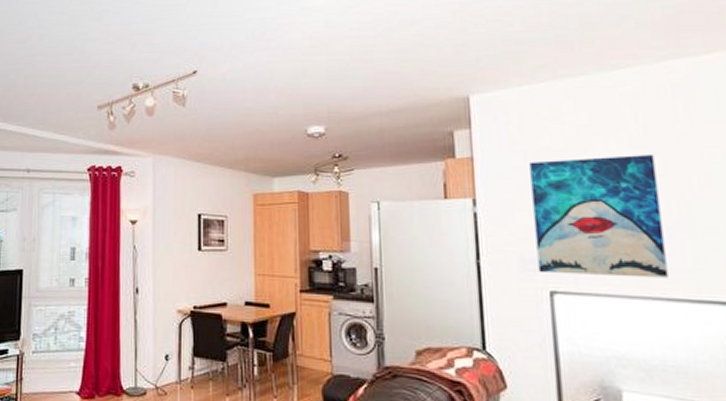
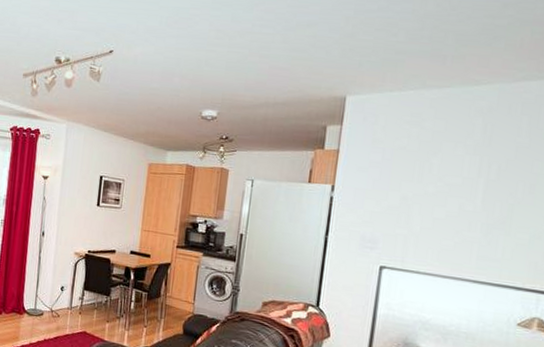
wall art: present [529,153,668,278] -> none [374,158,492,265]

